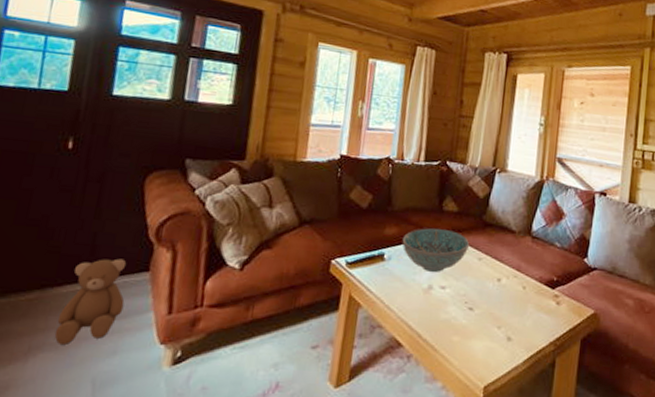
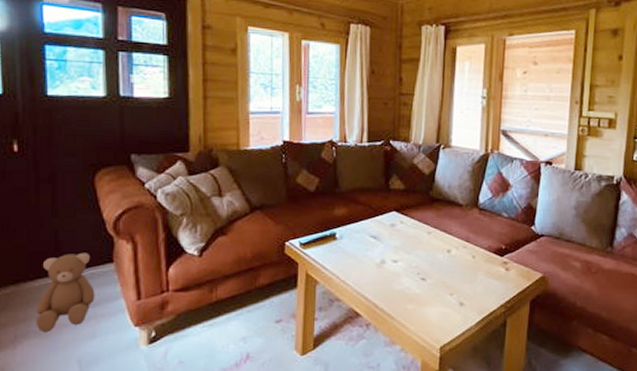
decorative bowl: present [402,228,470,273] -> none [352,206,419,249]

